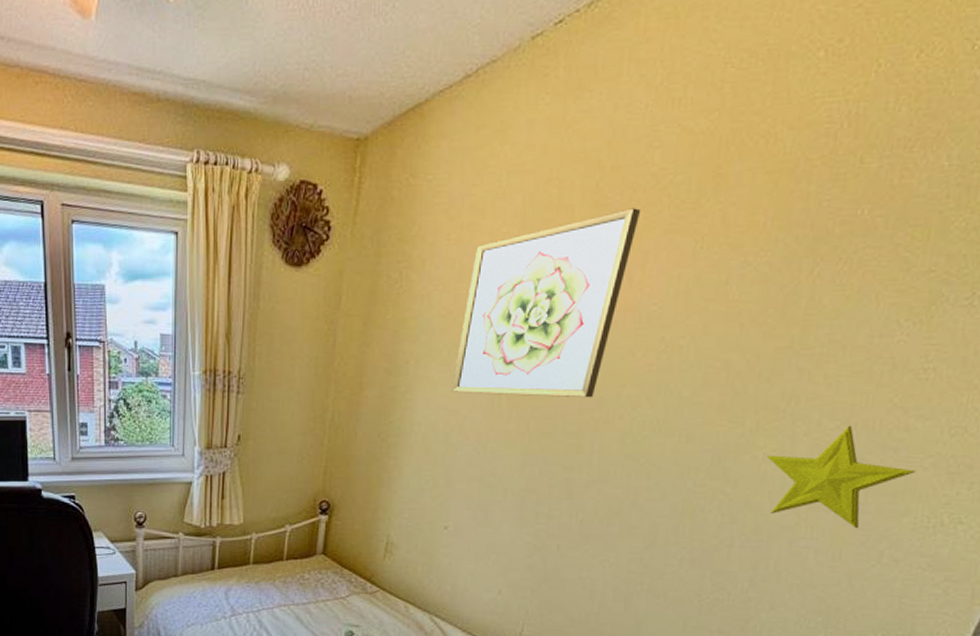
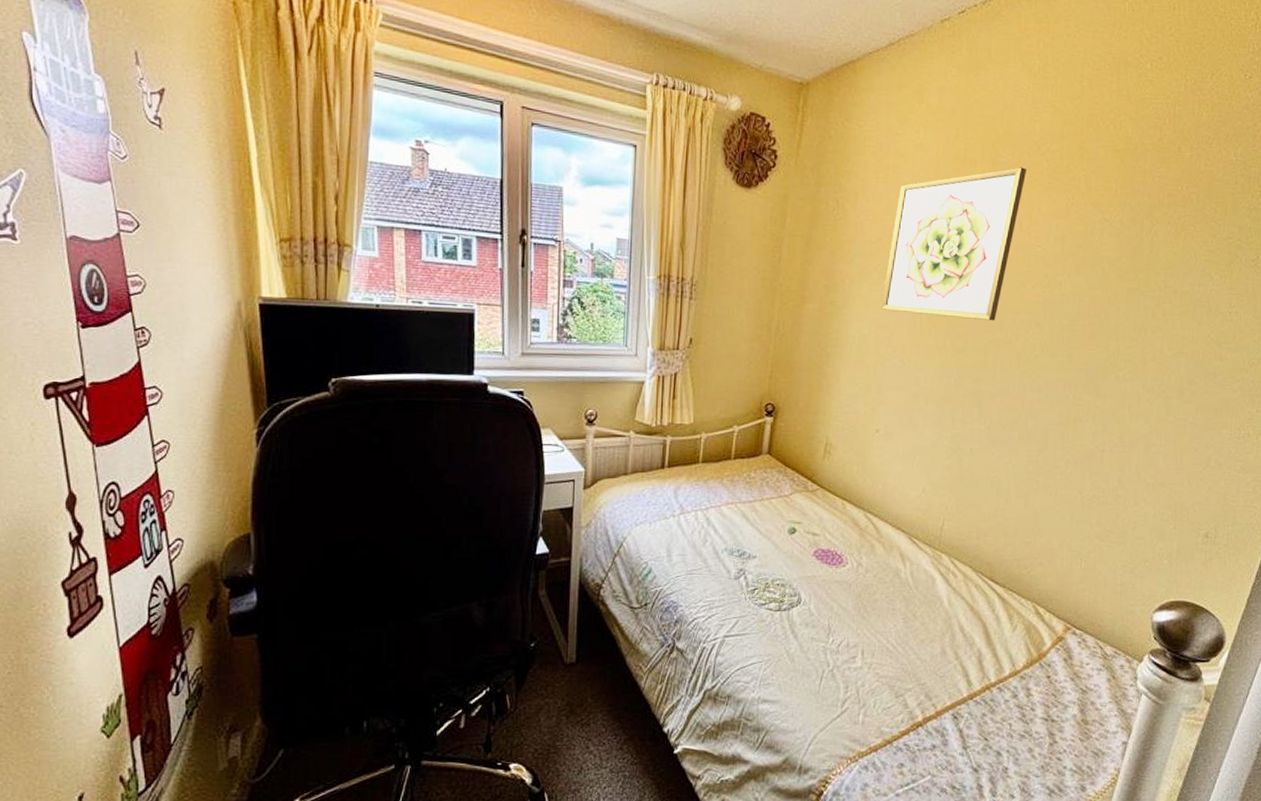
decorative star: present [767,425,917,529] -> none [1126,353,1229,438]

